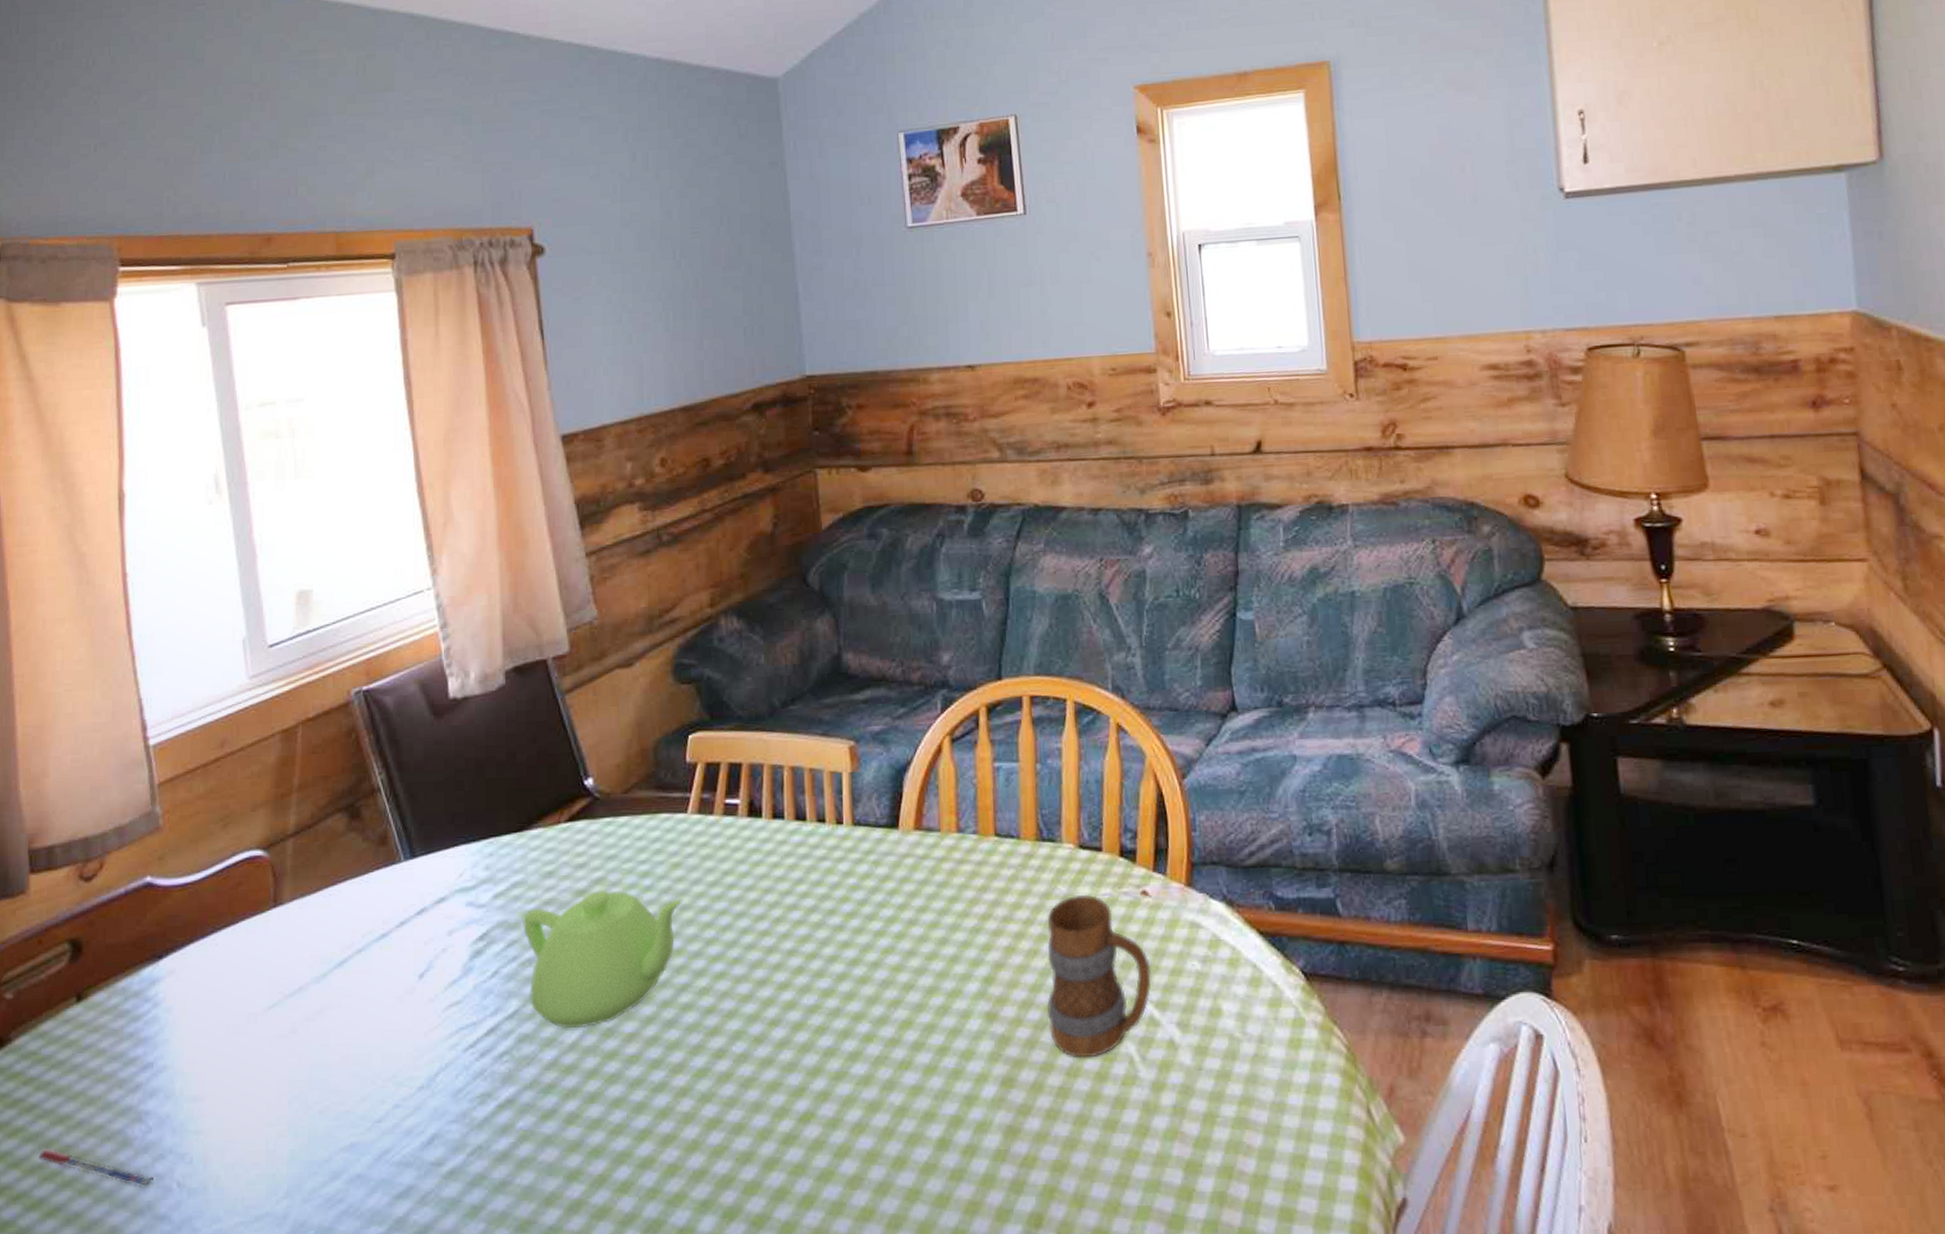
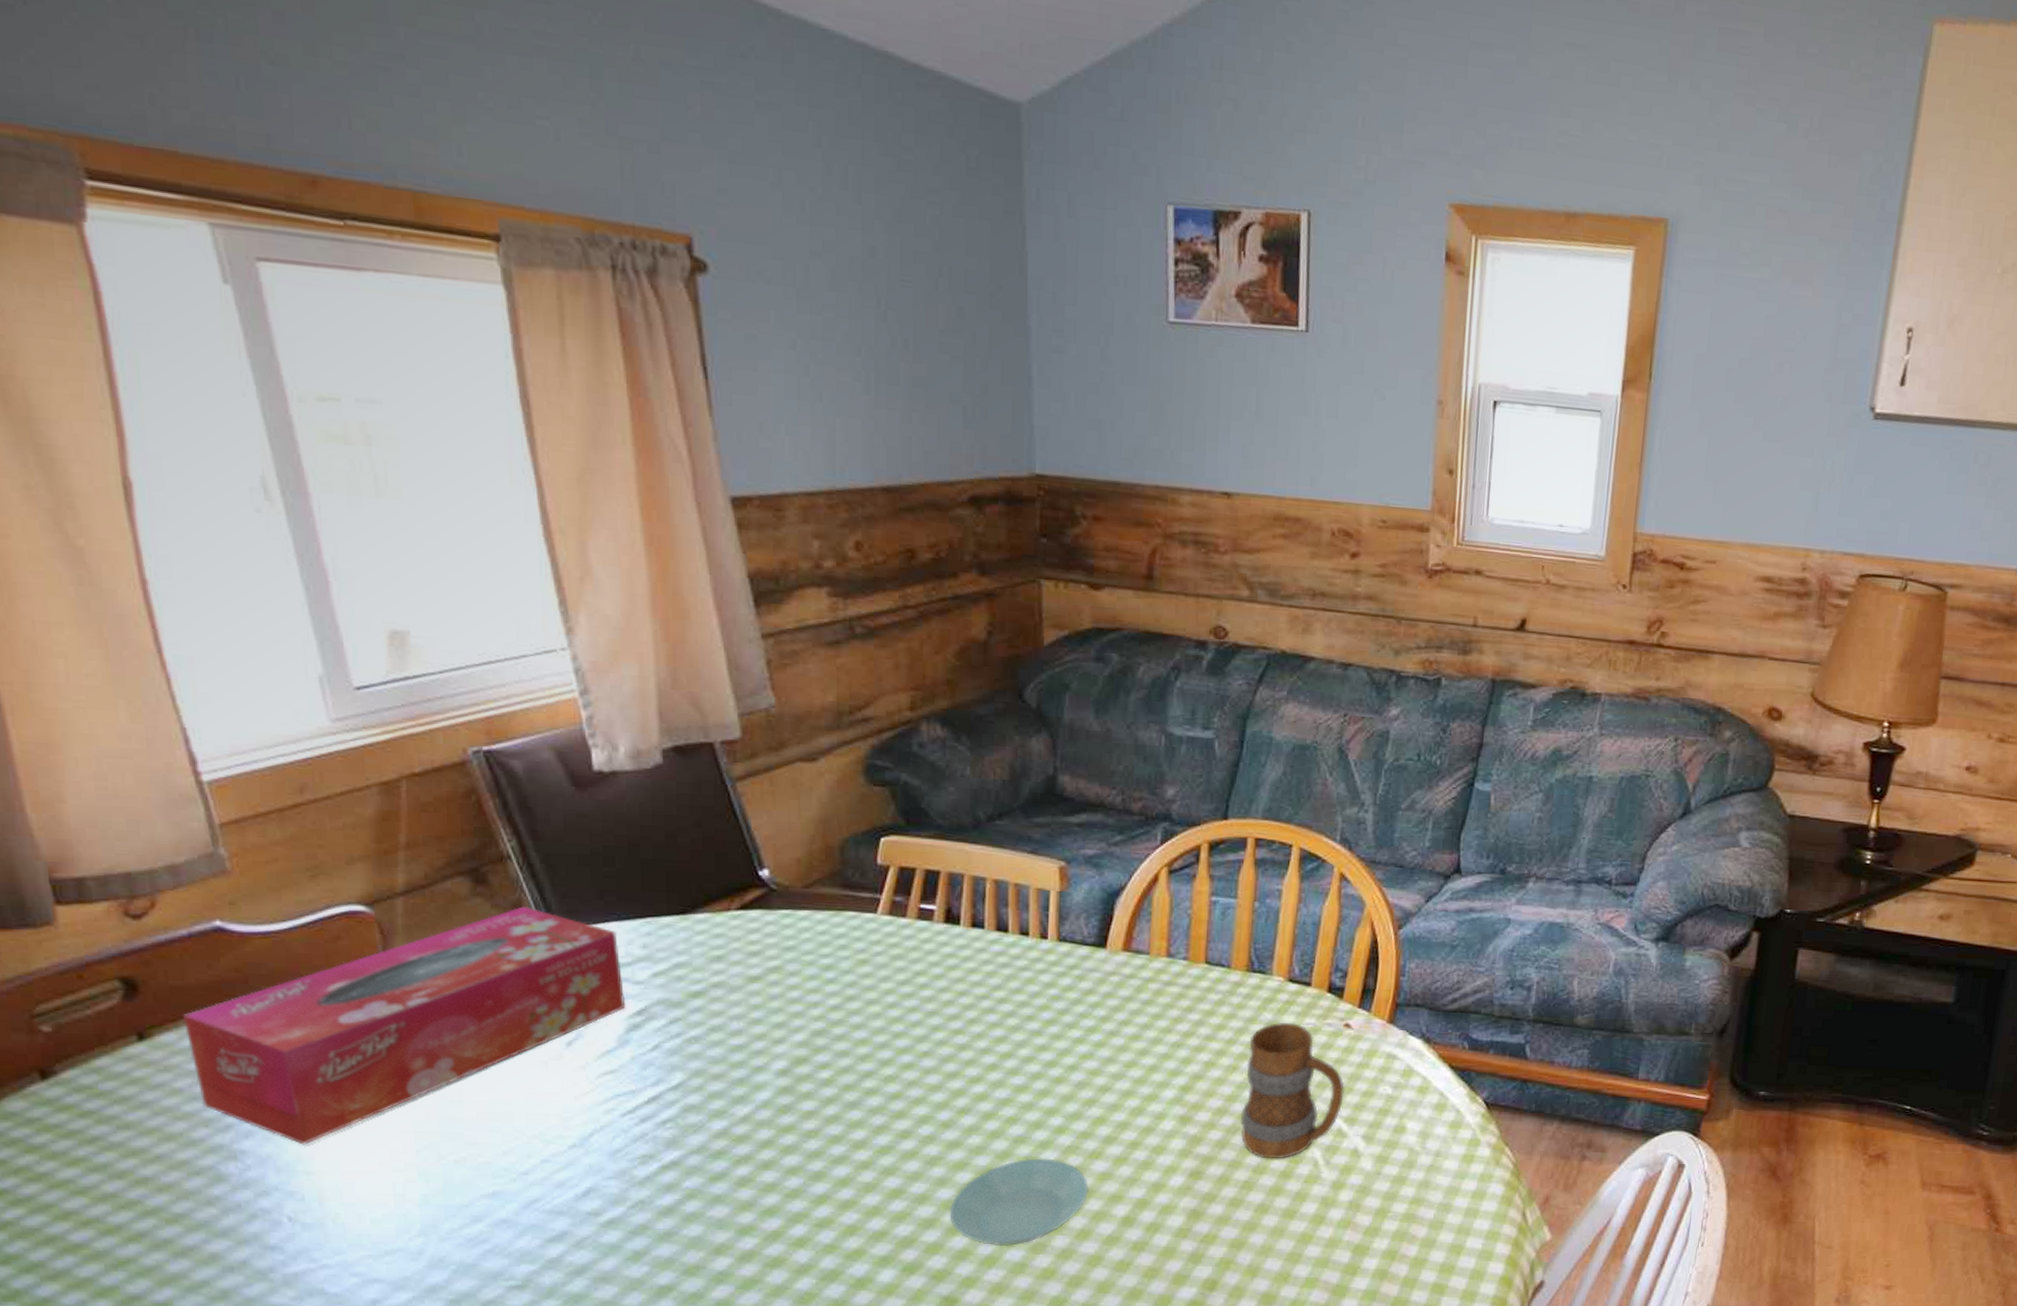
pen: present [38,1149,154,1188] -> none [109,1179,258,1220]
tissue box: none [113,837,469,1102] -> present [183,906,625,1145]
teapot: present [523,889,683,1029] -> none [687,977,870,1103]
saucer: none [765,1072,901,1182] -> present [949,1158,1089,1247]

